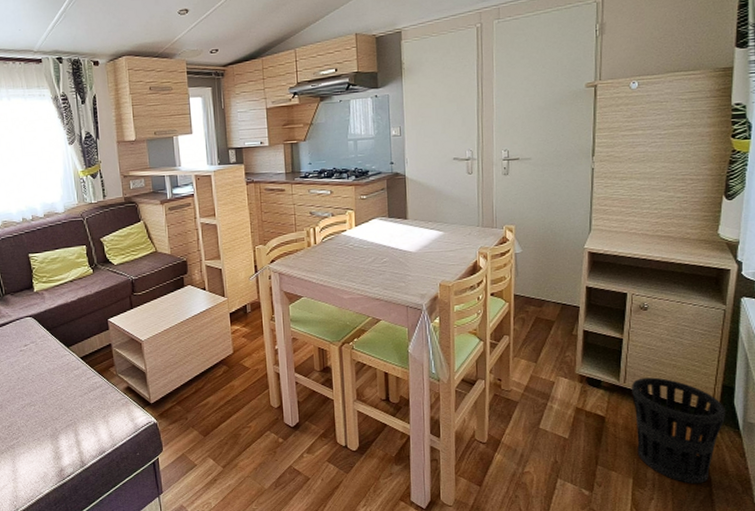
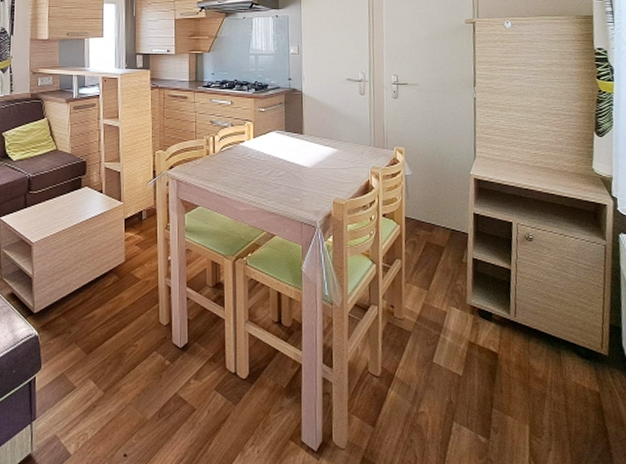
wastebasket: present [632,377,726,484] -> none [522,312,616,435]

